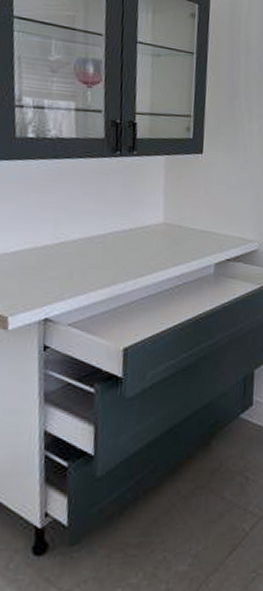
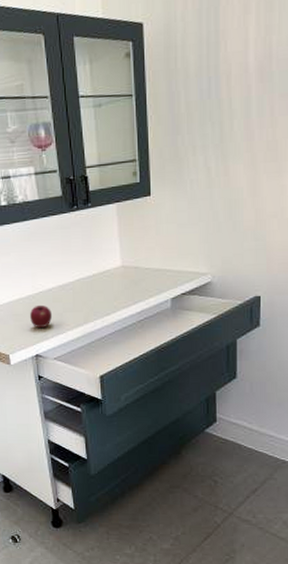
apple: none [44,257,73,285] -> present [30,304,52,327]

